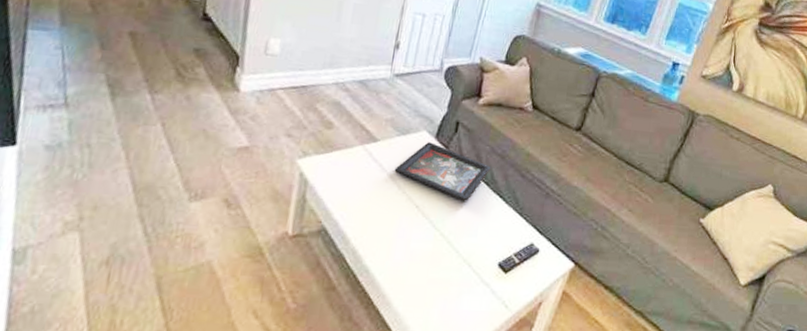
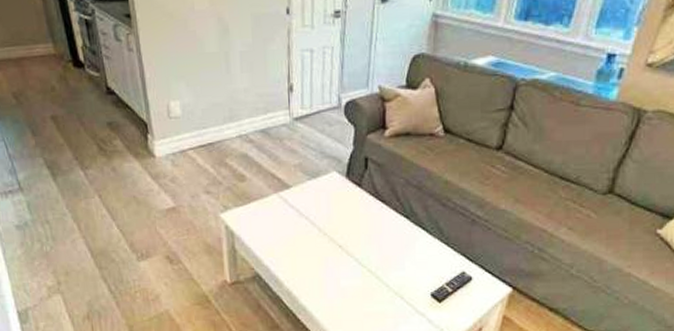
decorative tray: present [394,142,491,201] -> none [312,182,409,237]

